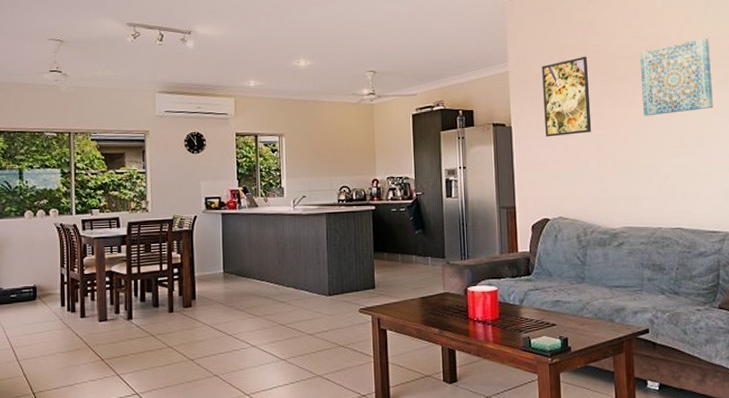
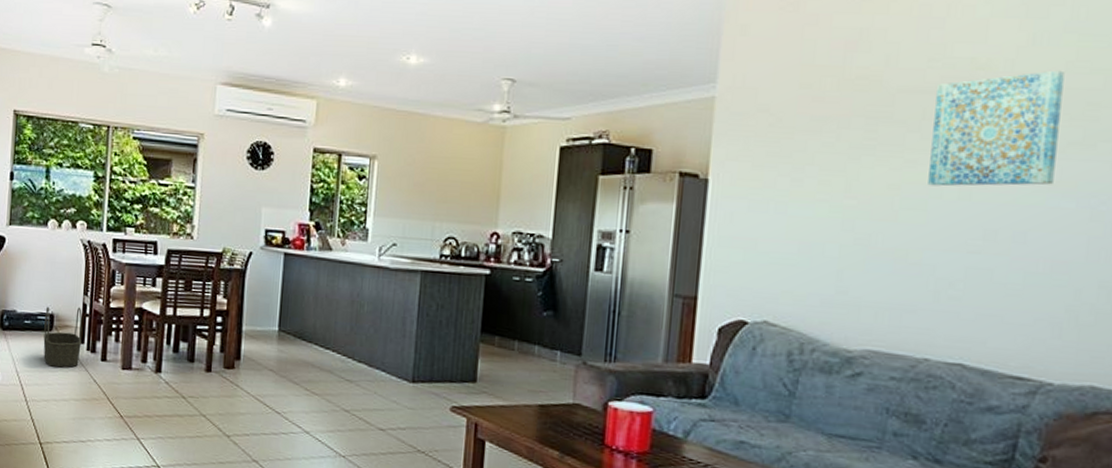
basket: none [28,277,62,329] -> present [43,306,83,368]
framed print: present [542,56,592,137] -> none [760,83,846,202]

